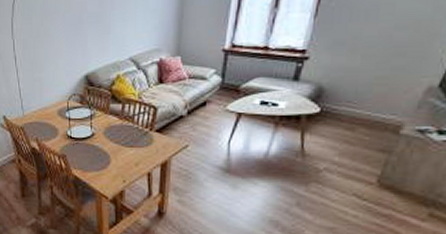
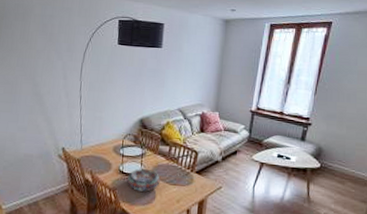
decorative bowl: none [77,132,114,157] -> present [127,169,160,192]

